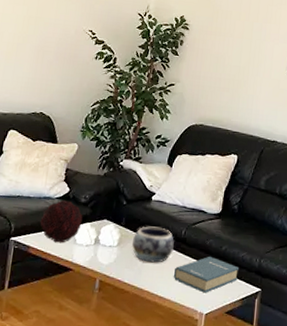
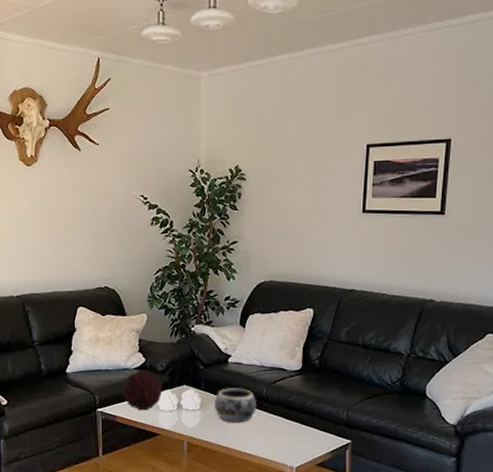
hardback book: present [173,256,239,293] -> none [259,412,326,448]

